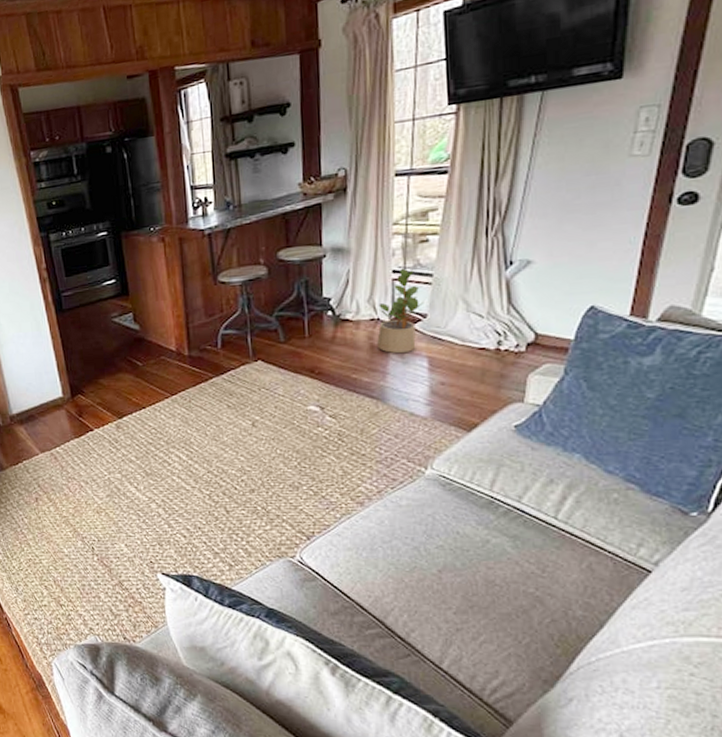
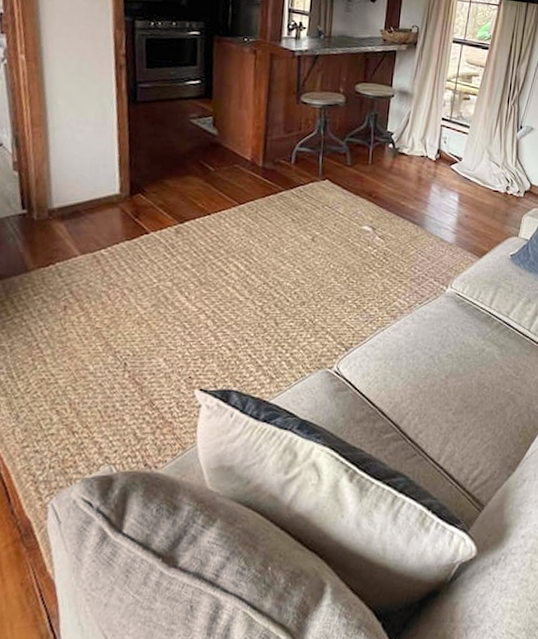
potted plant: present [377,268,424,354] -> none [423,117,461,188]

